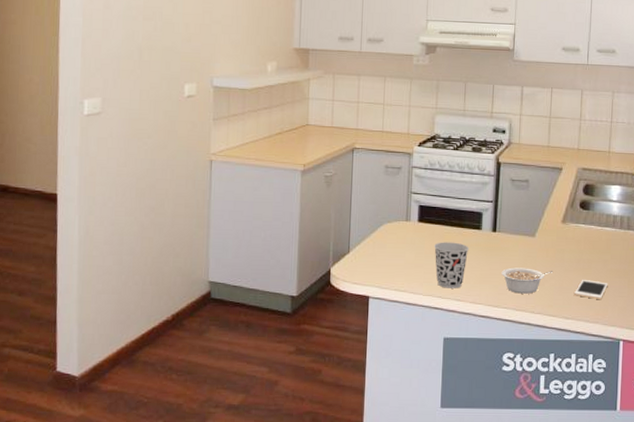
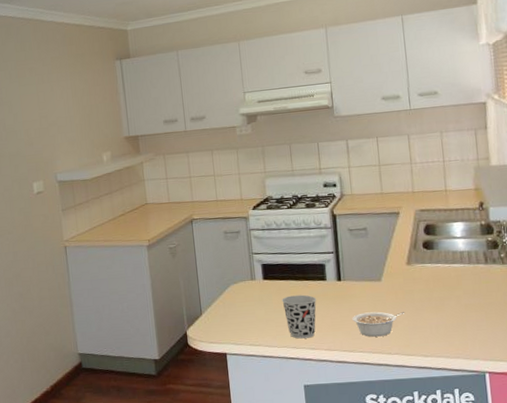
cell phone: present [574,279,608,299] -> none [430,316,465,335]

